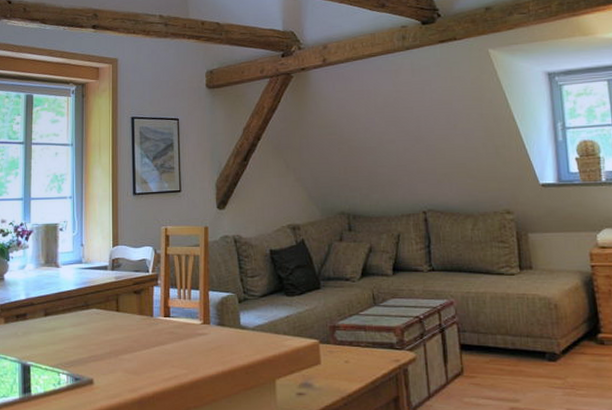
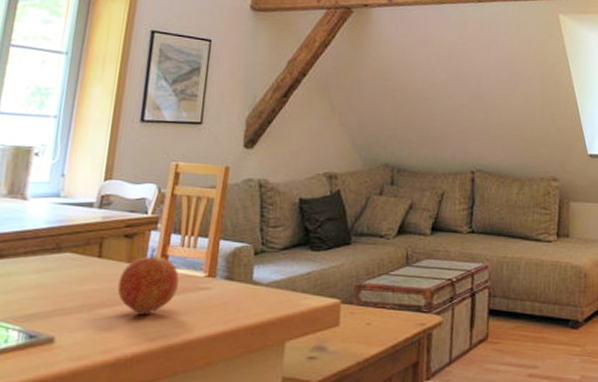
fruit: none [134,302,181,358] -> present [117,248,179,314]

